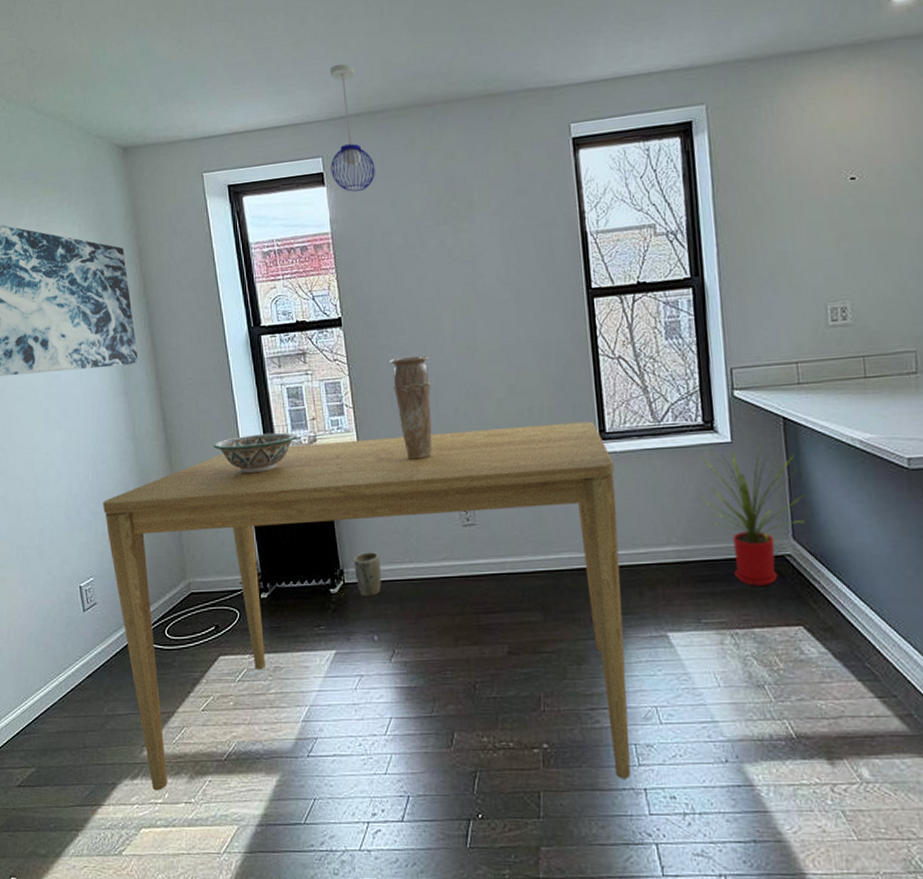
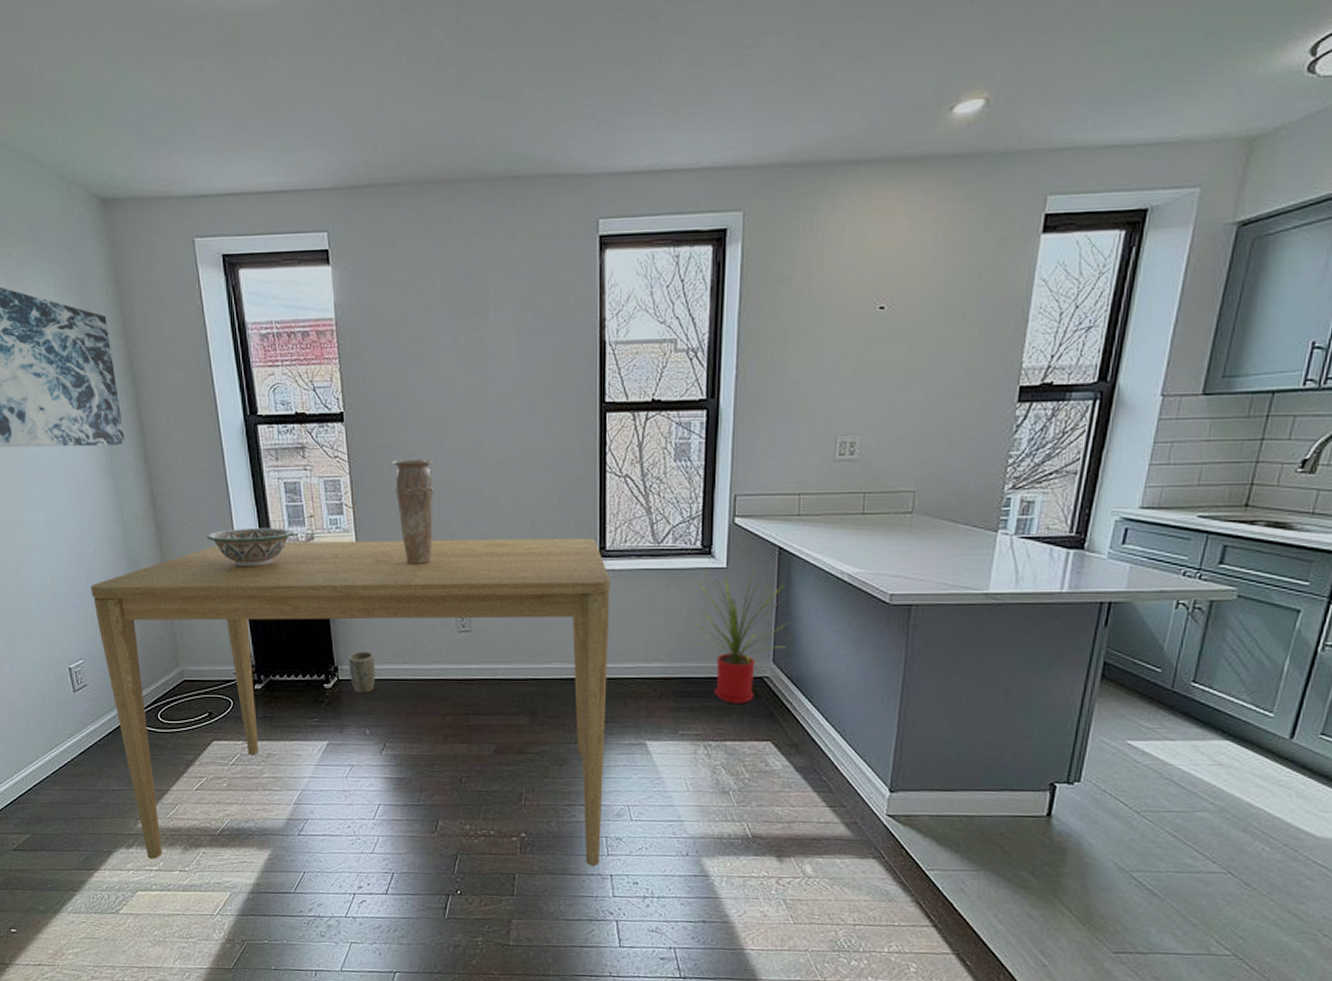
pendant light: present [329,63,376,192] -> none [337,122,386,275]

